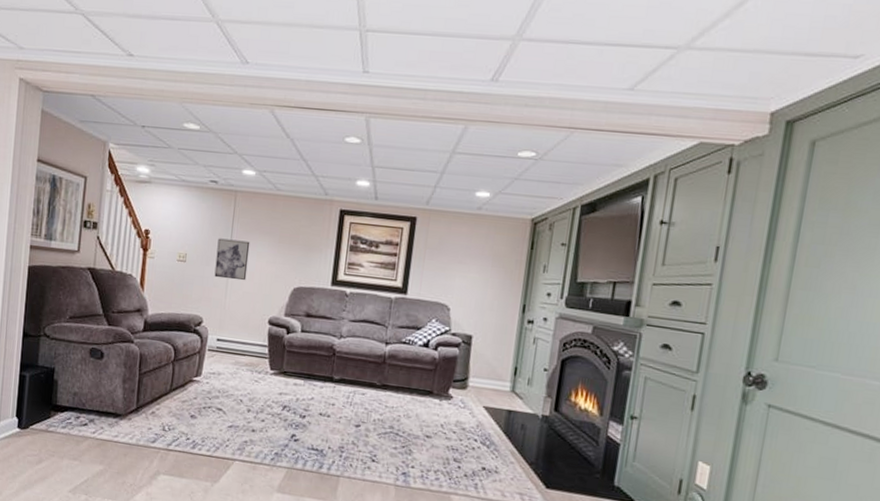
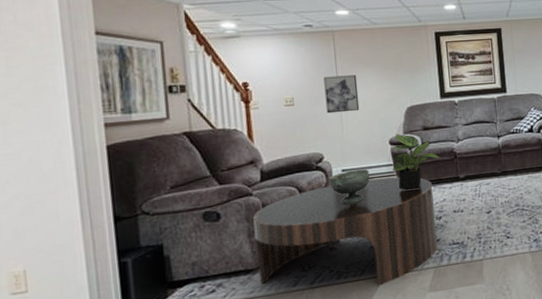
coffee table: none [125,351,303,469] -> present [253,176,437,286]
decorative bowl: none [203,341,243,376] -> present [329,169,370,203]
potted plant: none [266,314,319,380] -> present [392,133,441,191]

